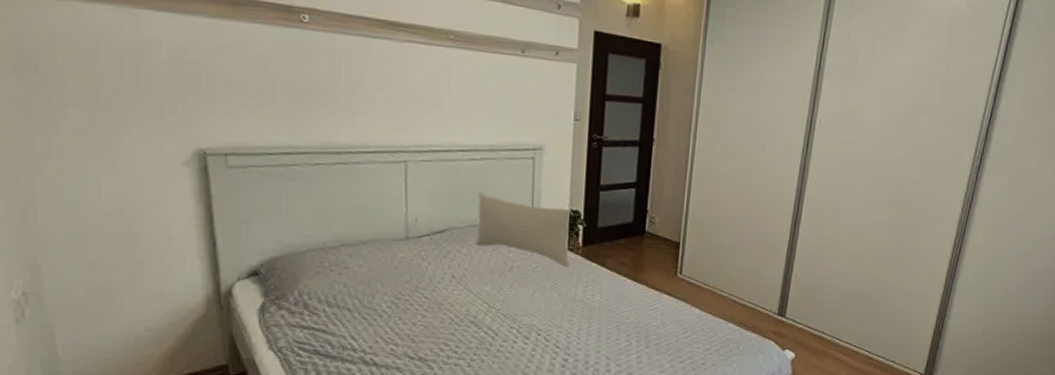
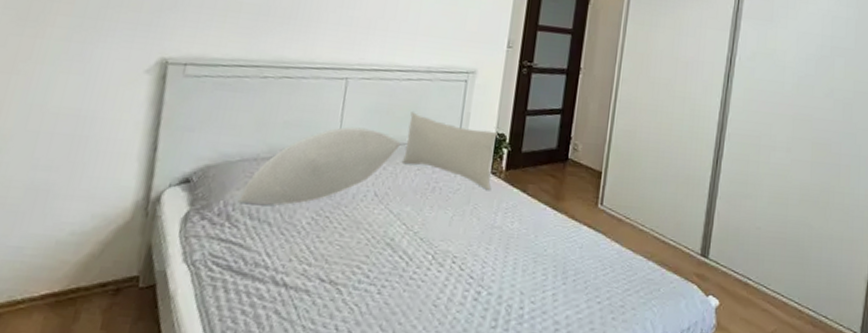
pillow: none [312,211,473,293] -> present [237,127,401,206]

